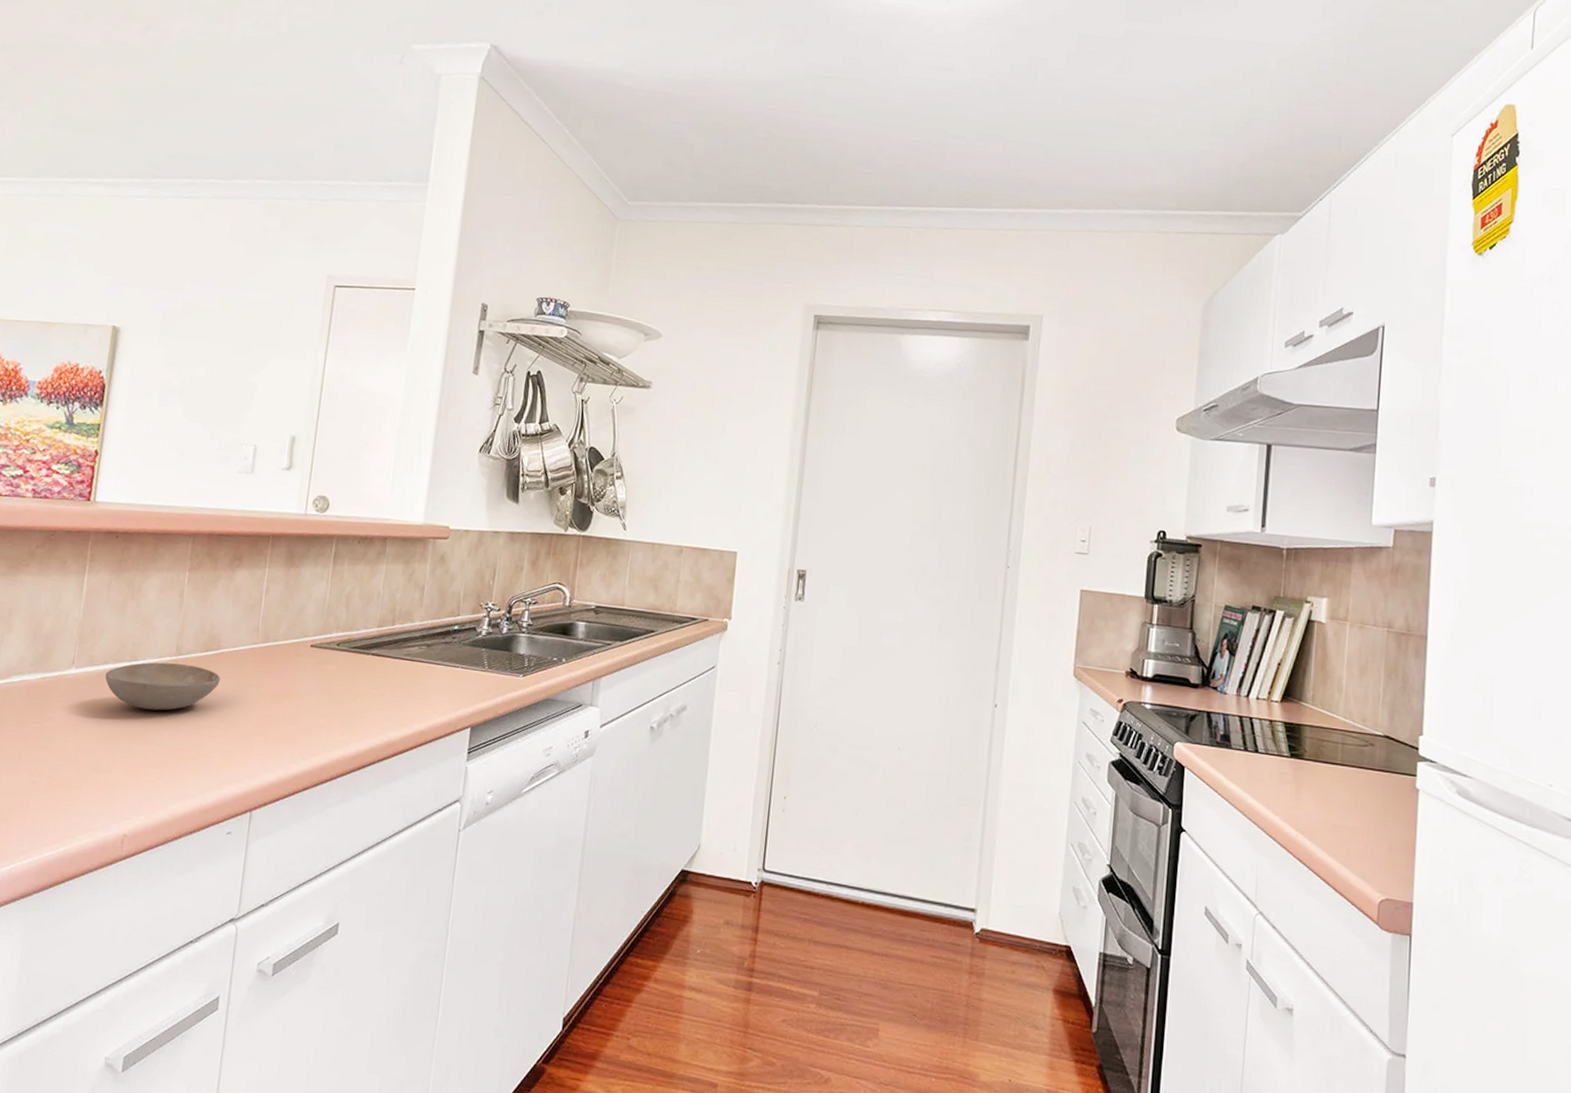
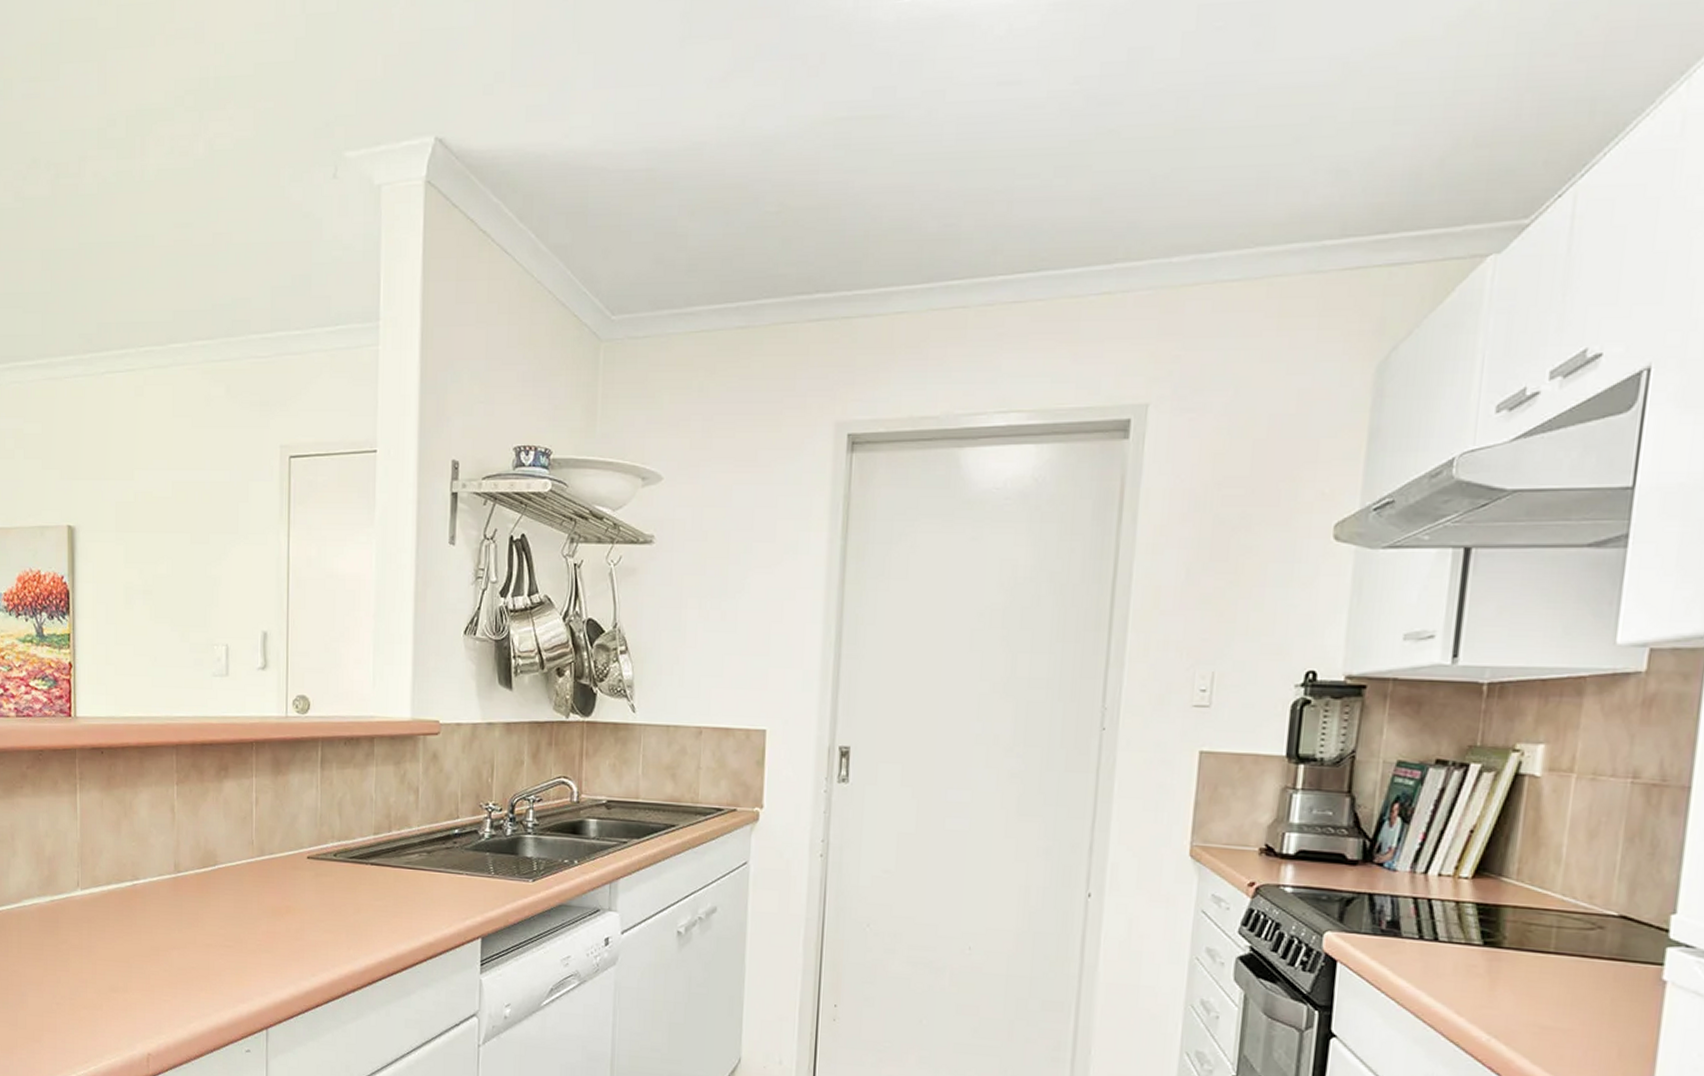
bowl: present [105,662,220,711] -> none [110,880,221,930]

